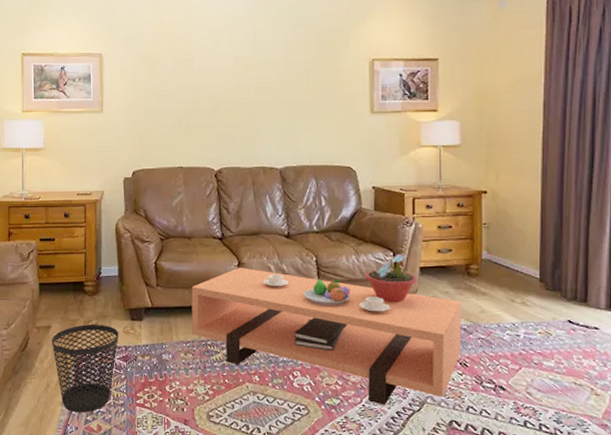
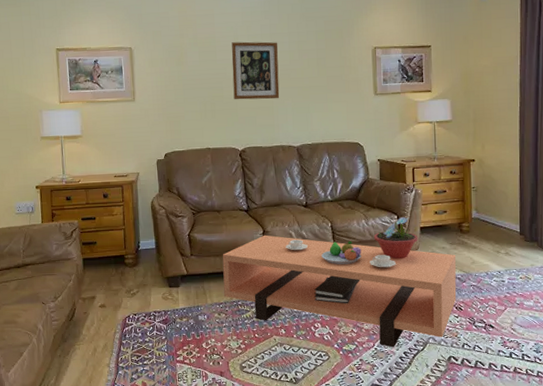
wastebasket: present [52,325,119,413] -> none [97,293,159,373]
wall art: none [210,50,263,115] -> present [231,41,280,100]

